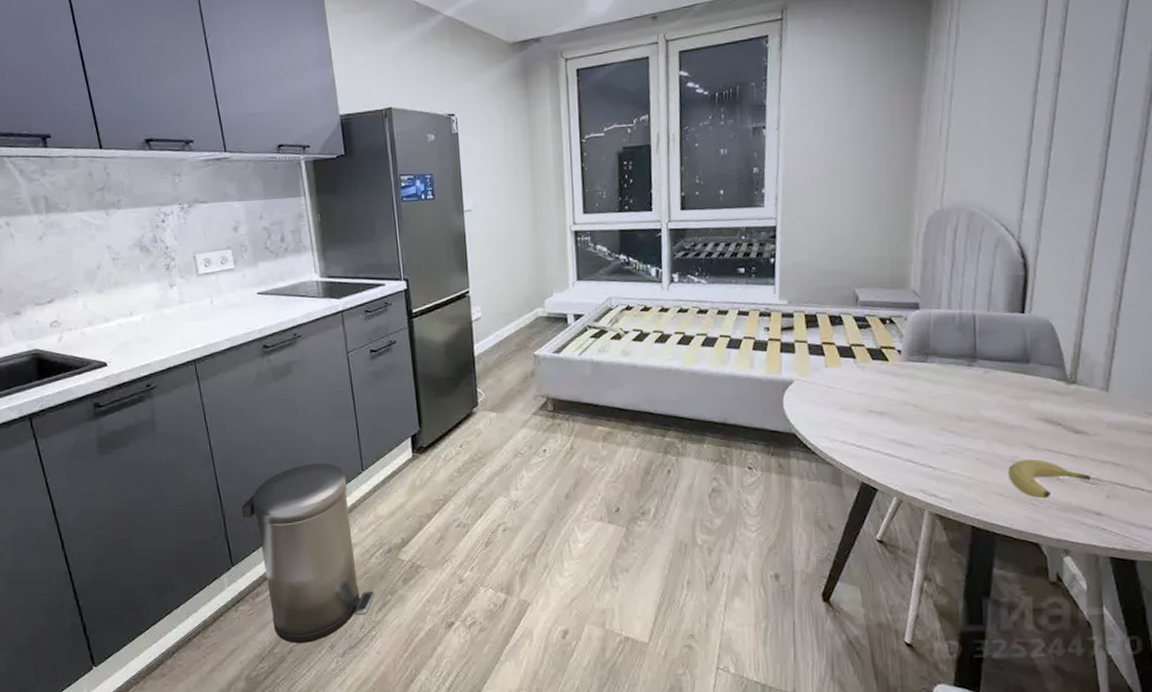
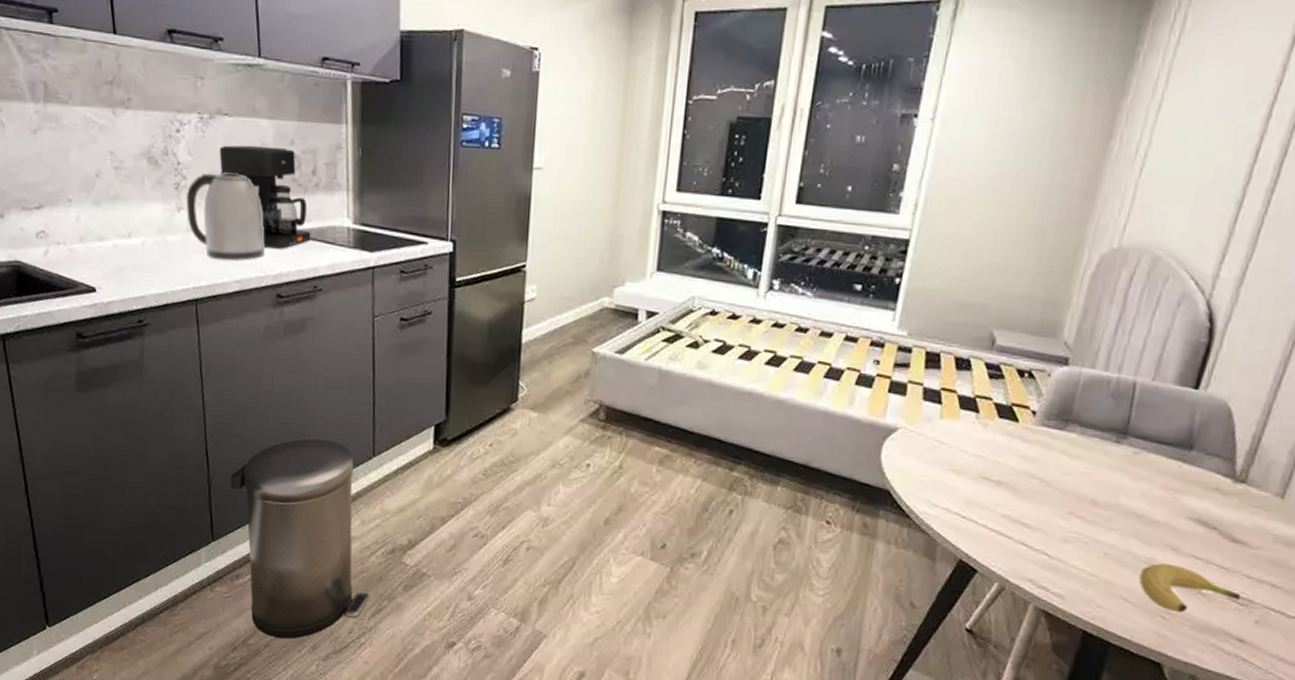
kettle: none [176,248,249,324] -> present [186,171,265,262]
coffee maker: none [200,223,287,308] -> present [219,145,311,250]

